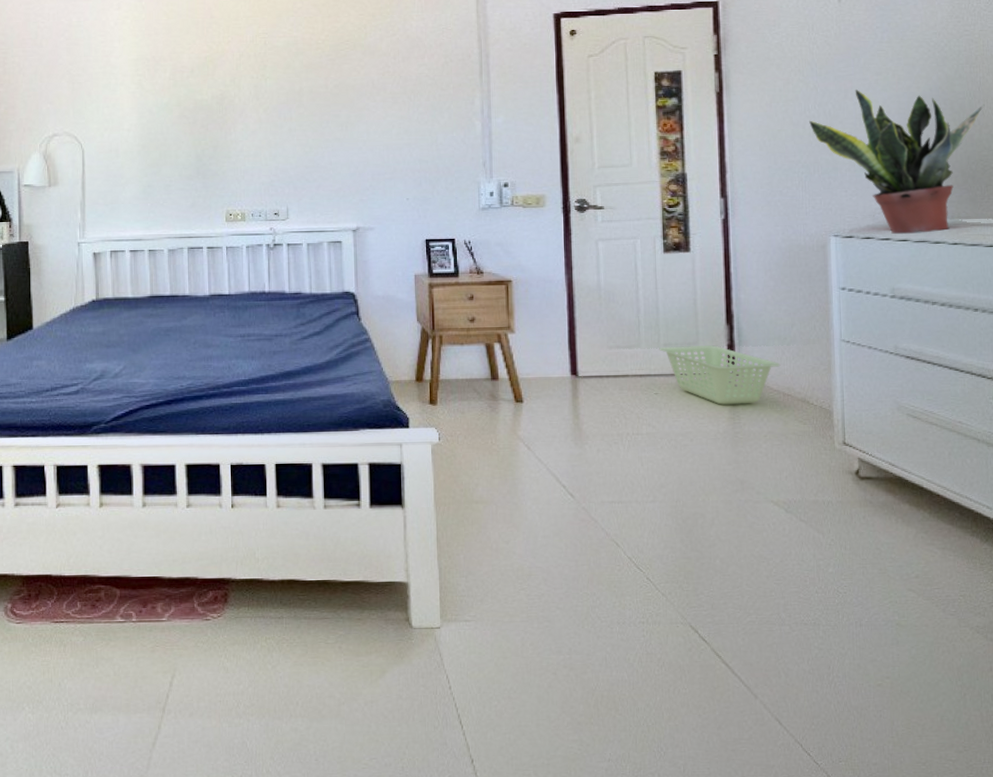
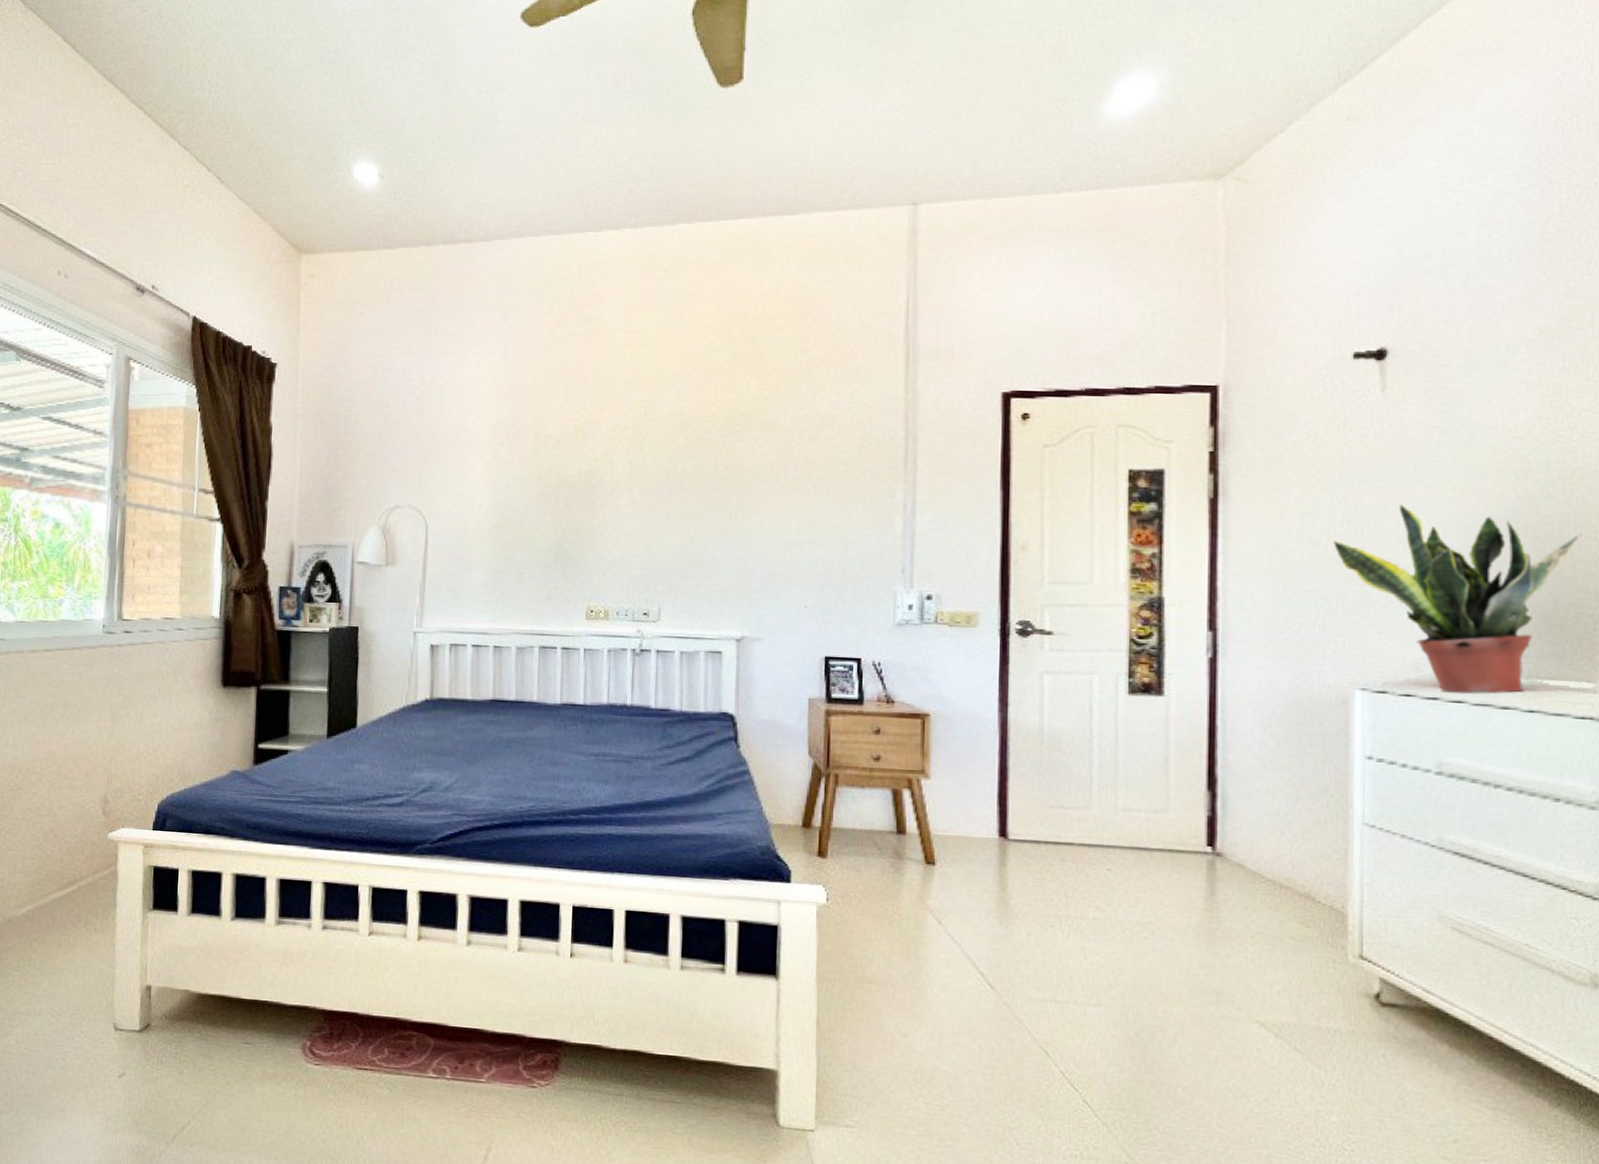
laundry basket: present [659,345,781,405] -> none [1115,811,1278,894]

